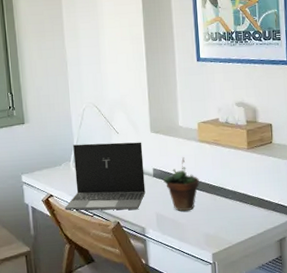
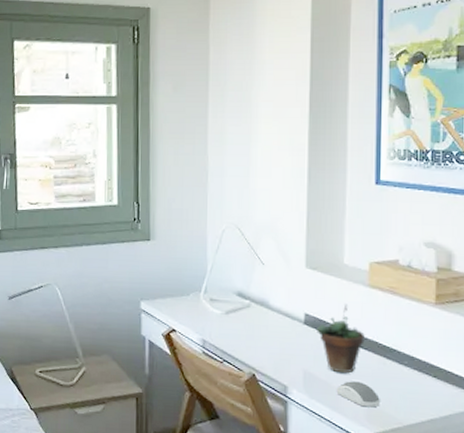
laptop: present [64,142,146,211] -> none [188,272,293,361]
computer mouse: none [182,216,215,235] -> present [336,381,380,408]

